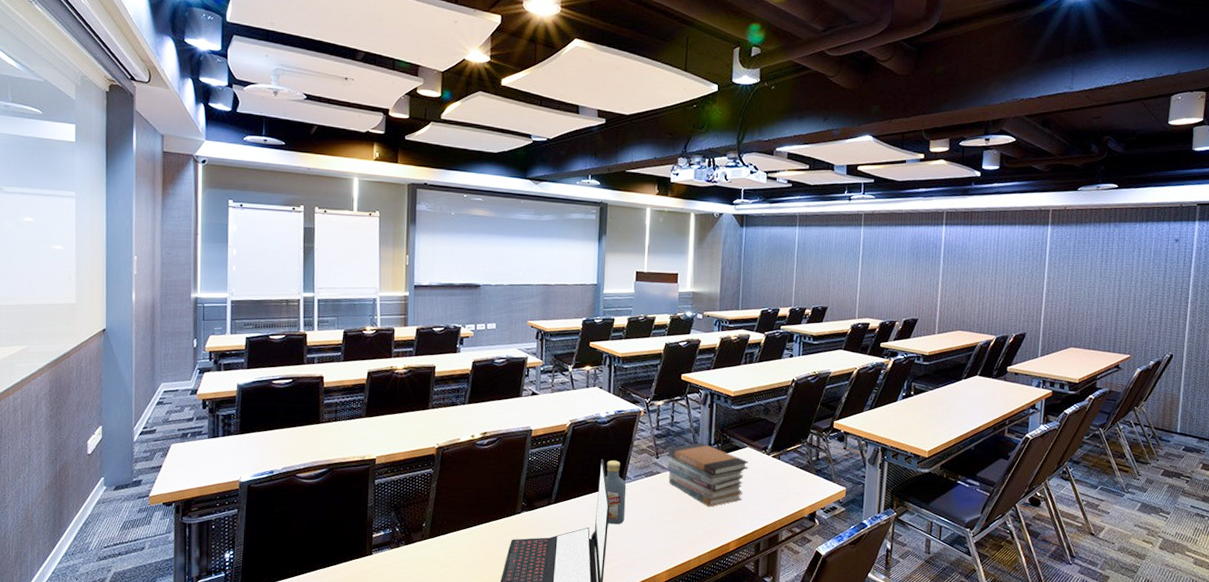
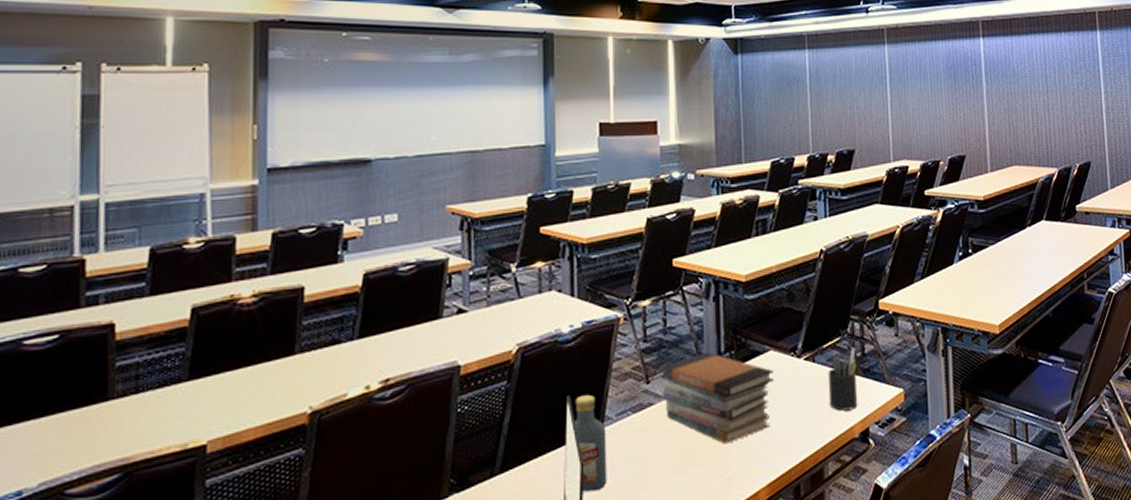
pen holder: none [787,453,812,497] -> present [828,347,858,411]

